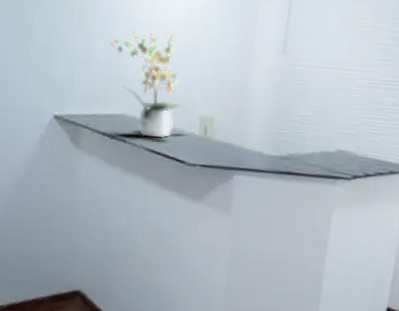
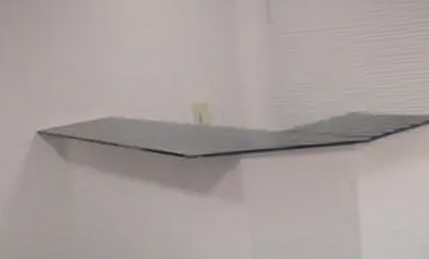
potted plant: present [108,30,190,139] -> none [82,27,180,136]

